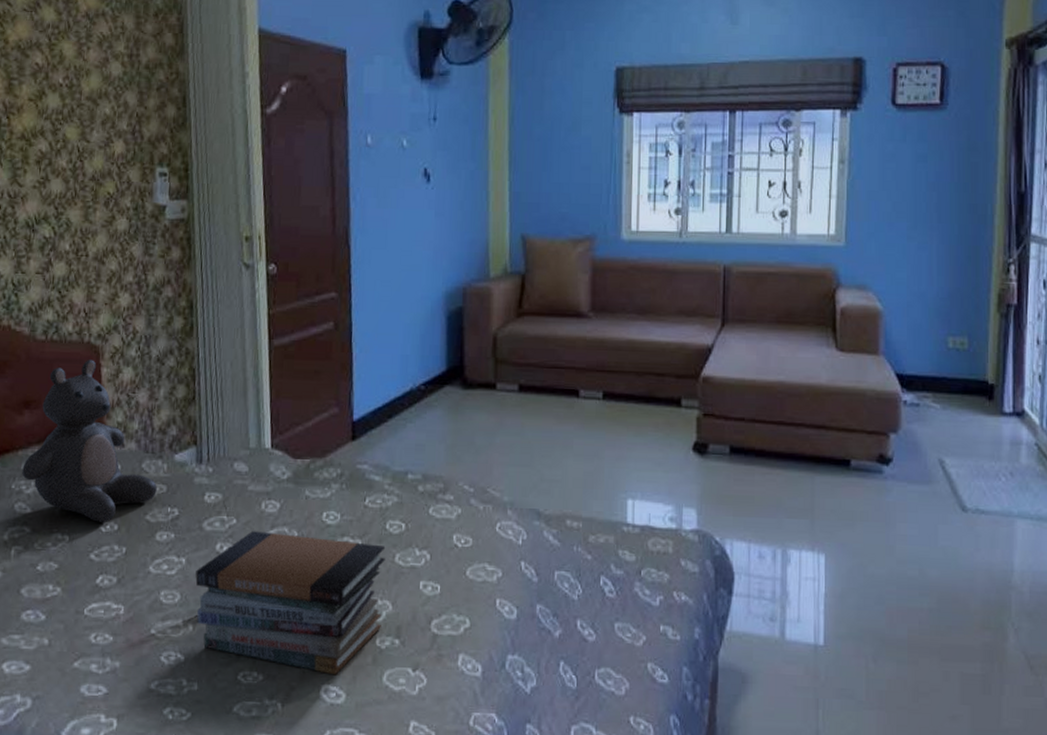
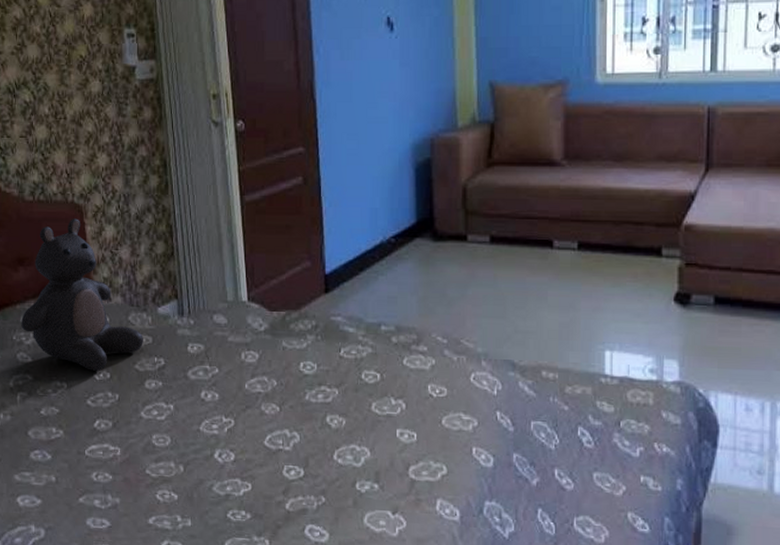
book stack: present [195,531,386,675] -> none [184,380,362,516]

